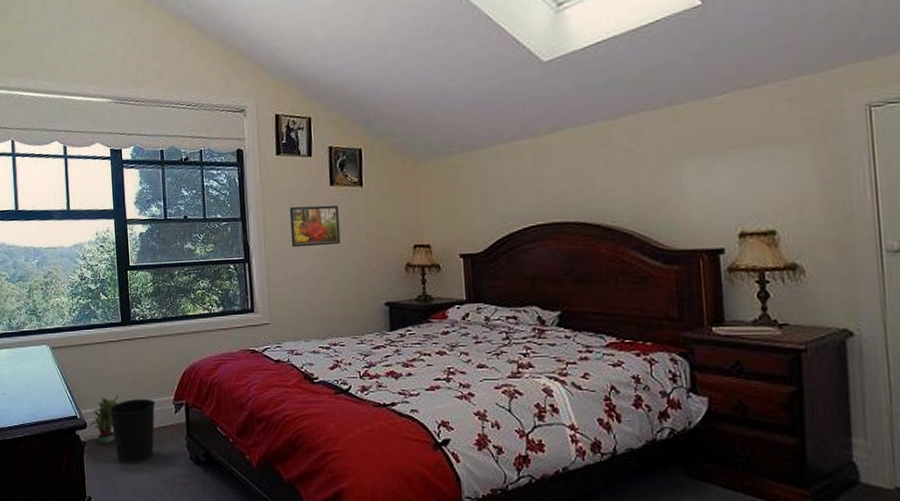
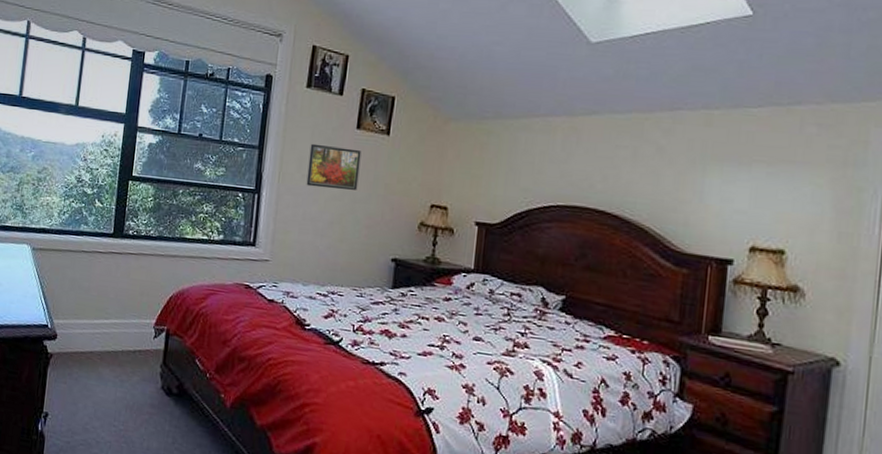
potted plant: present [89,394,119,444] -> none [59,309,97,360]
wastebasket: present [109,398,156,464] -> none [83,316,135,386]

